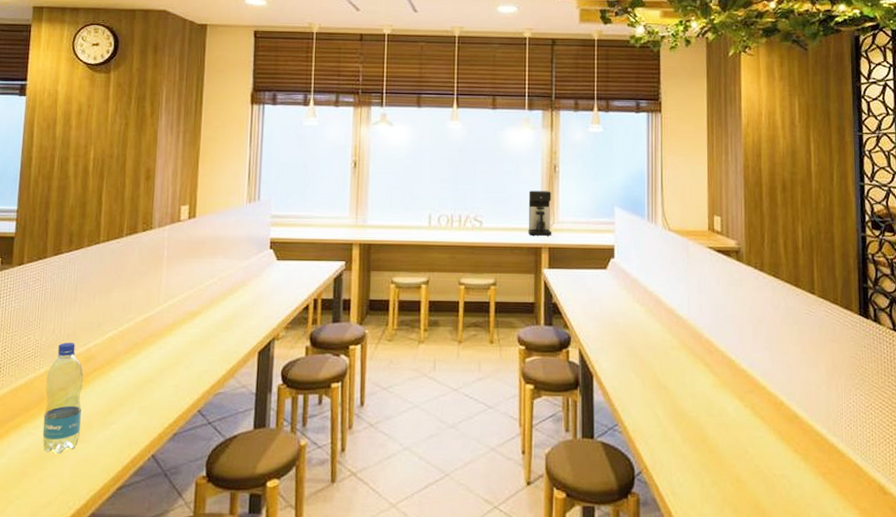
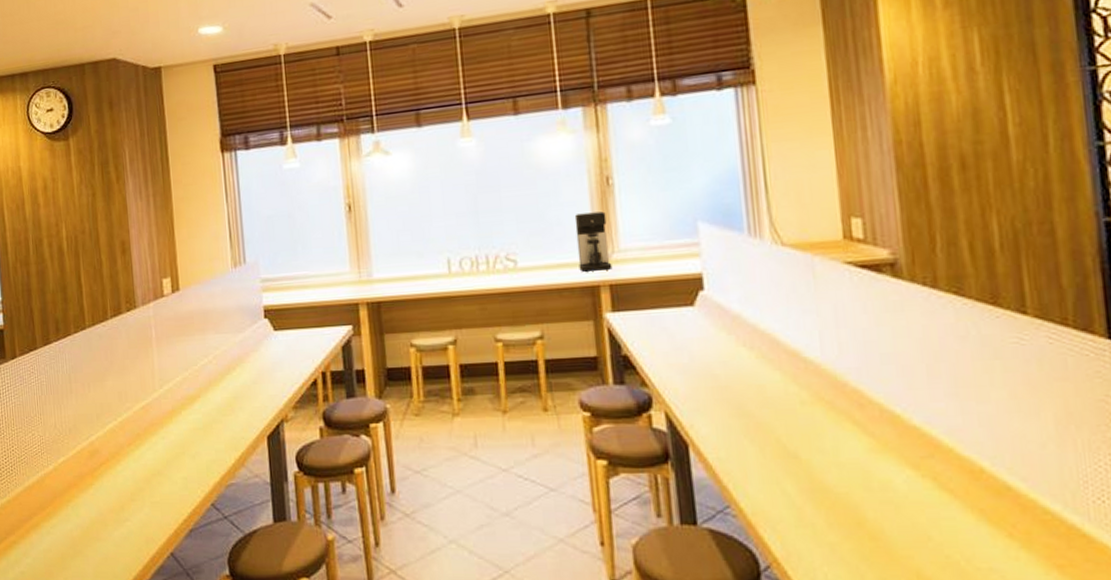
bottle: present [42,342,84,454] -> none [56,436,97,553]

